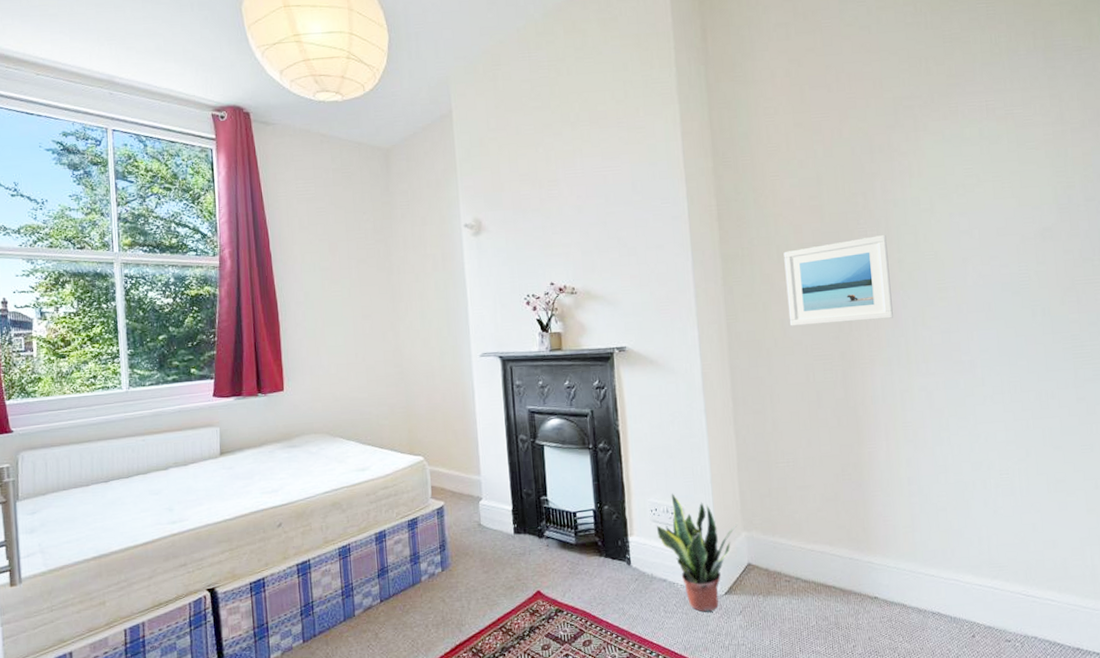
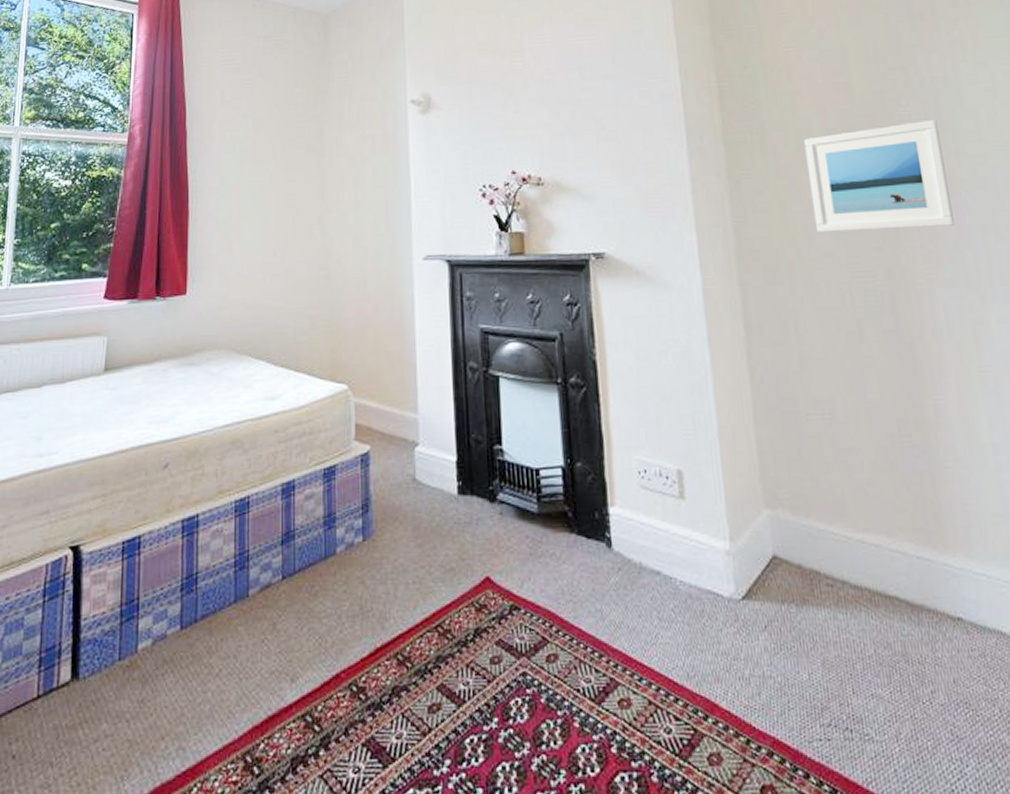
potted plant: present [656,494,739,612] -> none [645,450,758,624]

